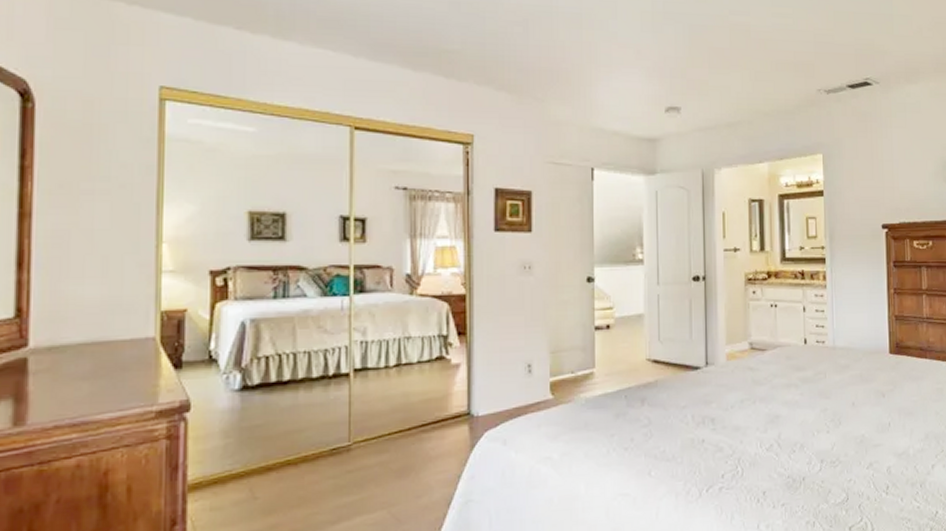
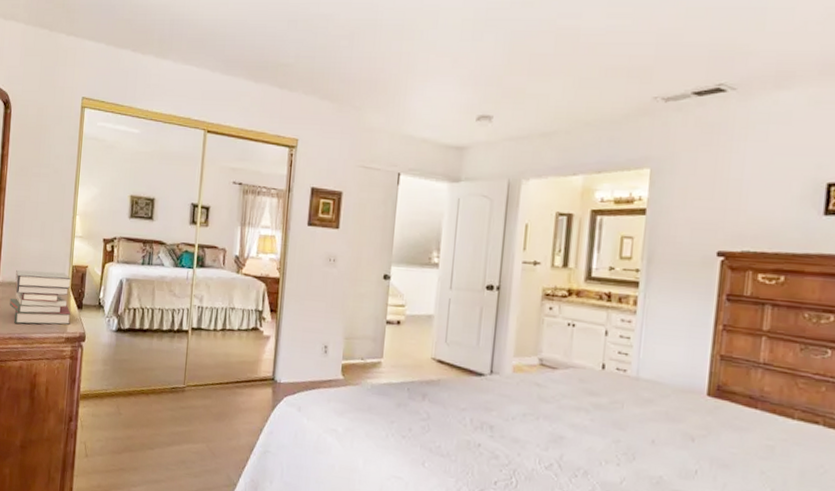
books: none [50,323,163,406] -> present [9,269,72,325]

